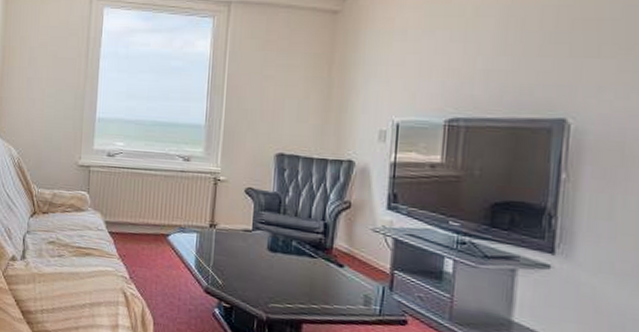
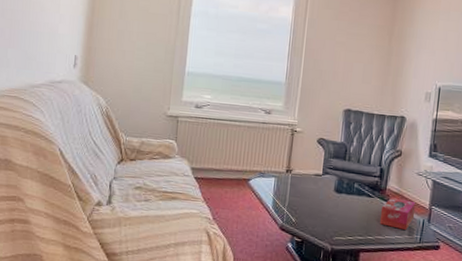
tissue box: none [325,258,373,299] -> present [379,197,416,230]

